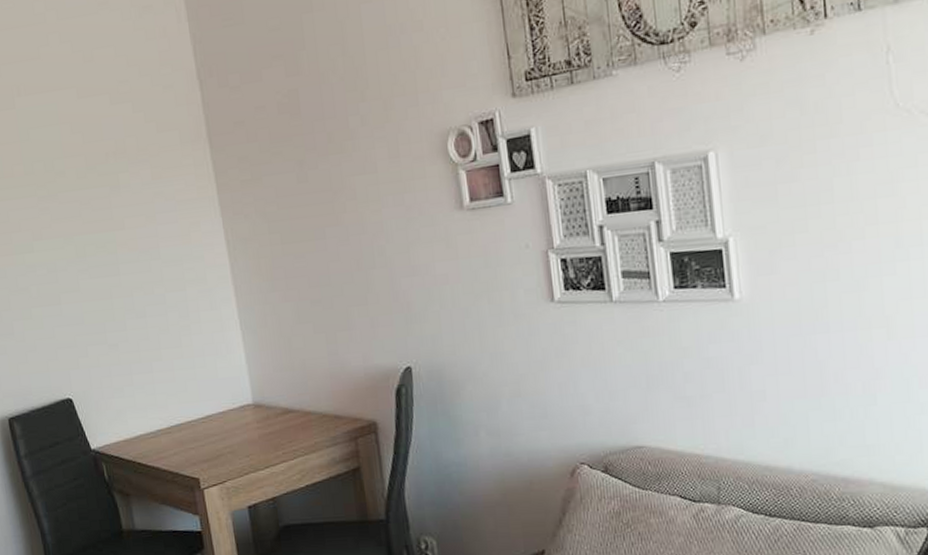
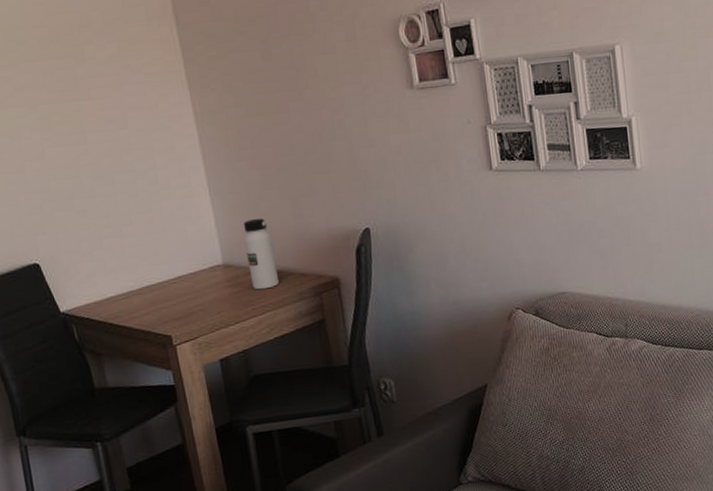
water bottle: none [274,354,312,433] -> present [243,218,280,290]

